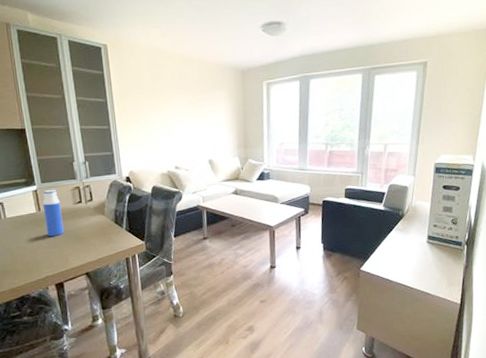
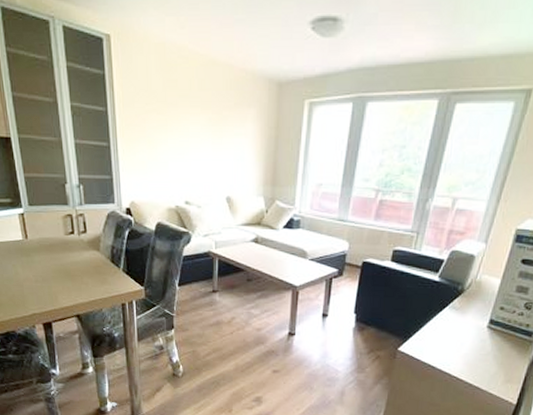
water bottle: present [42,190,64,237] -> none [29,215,53,269]

